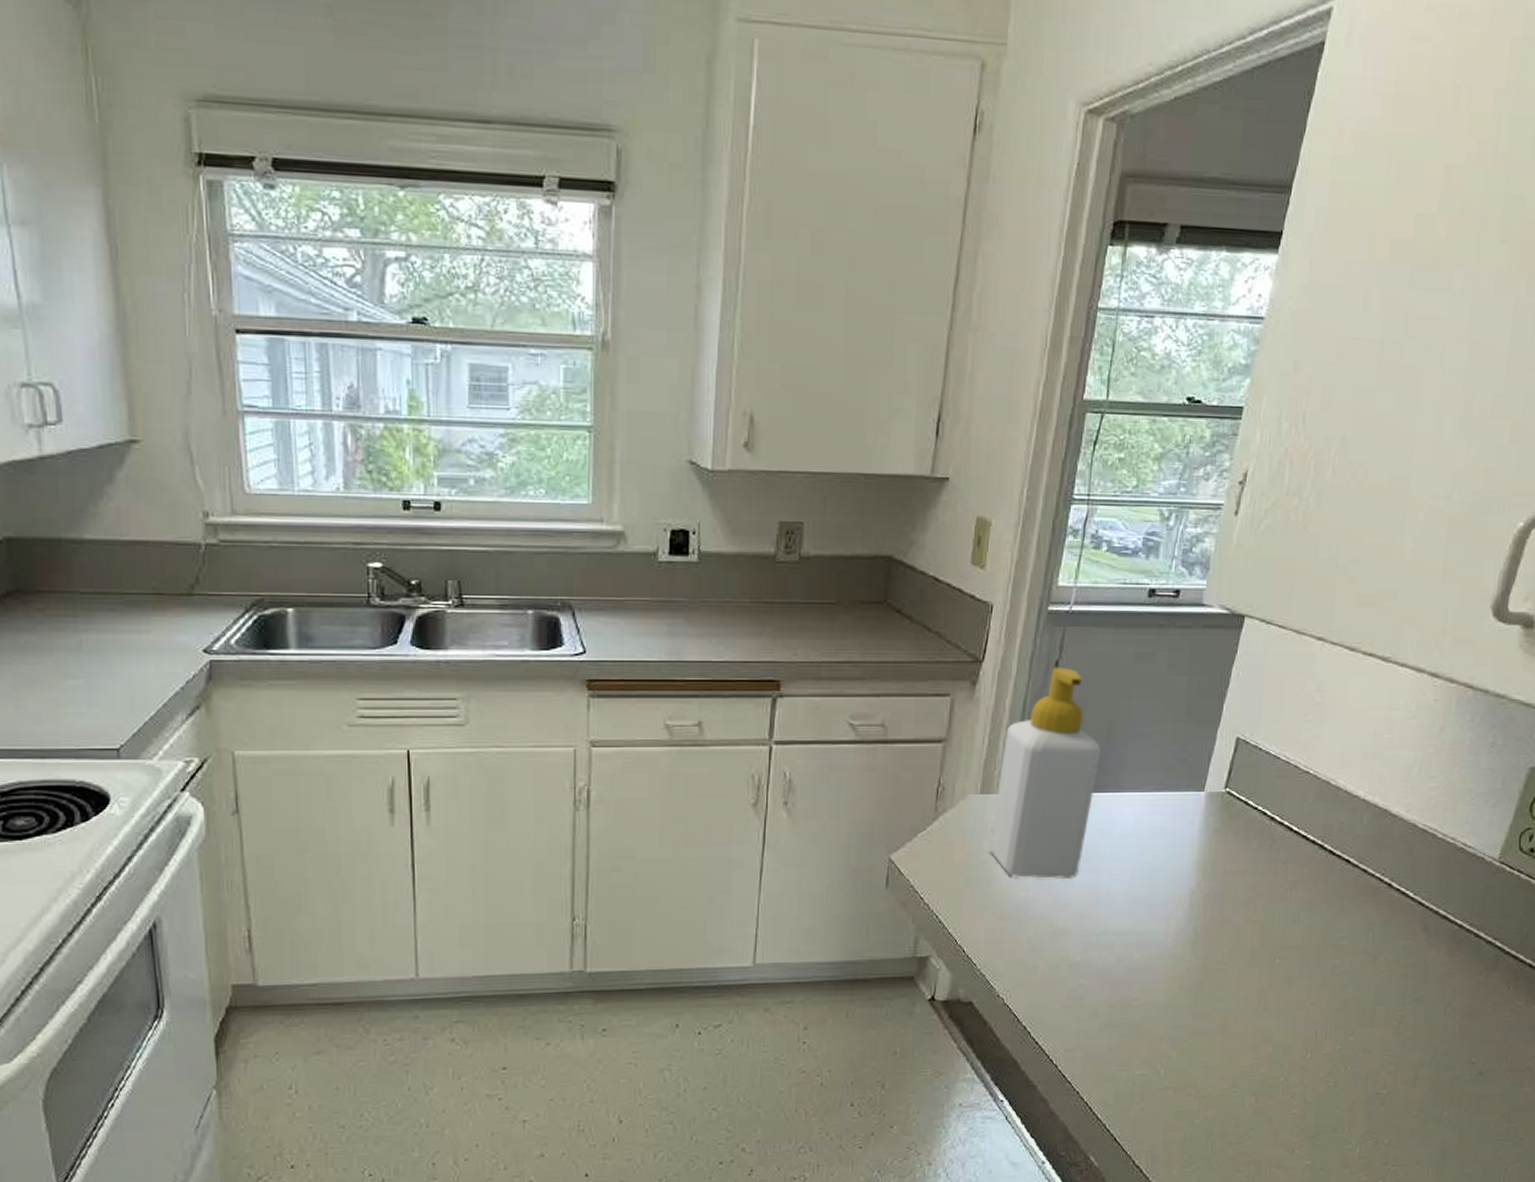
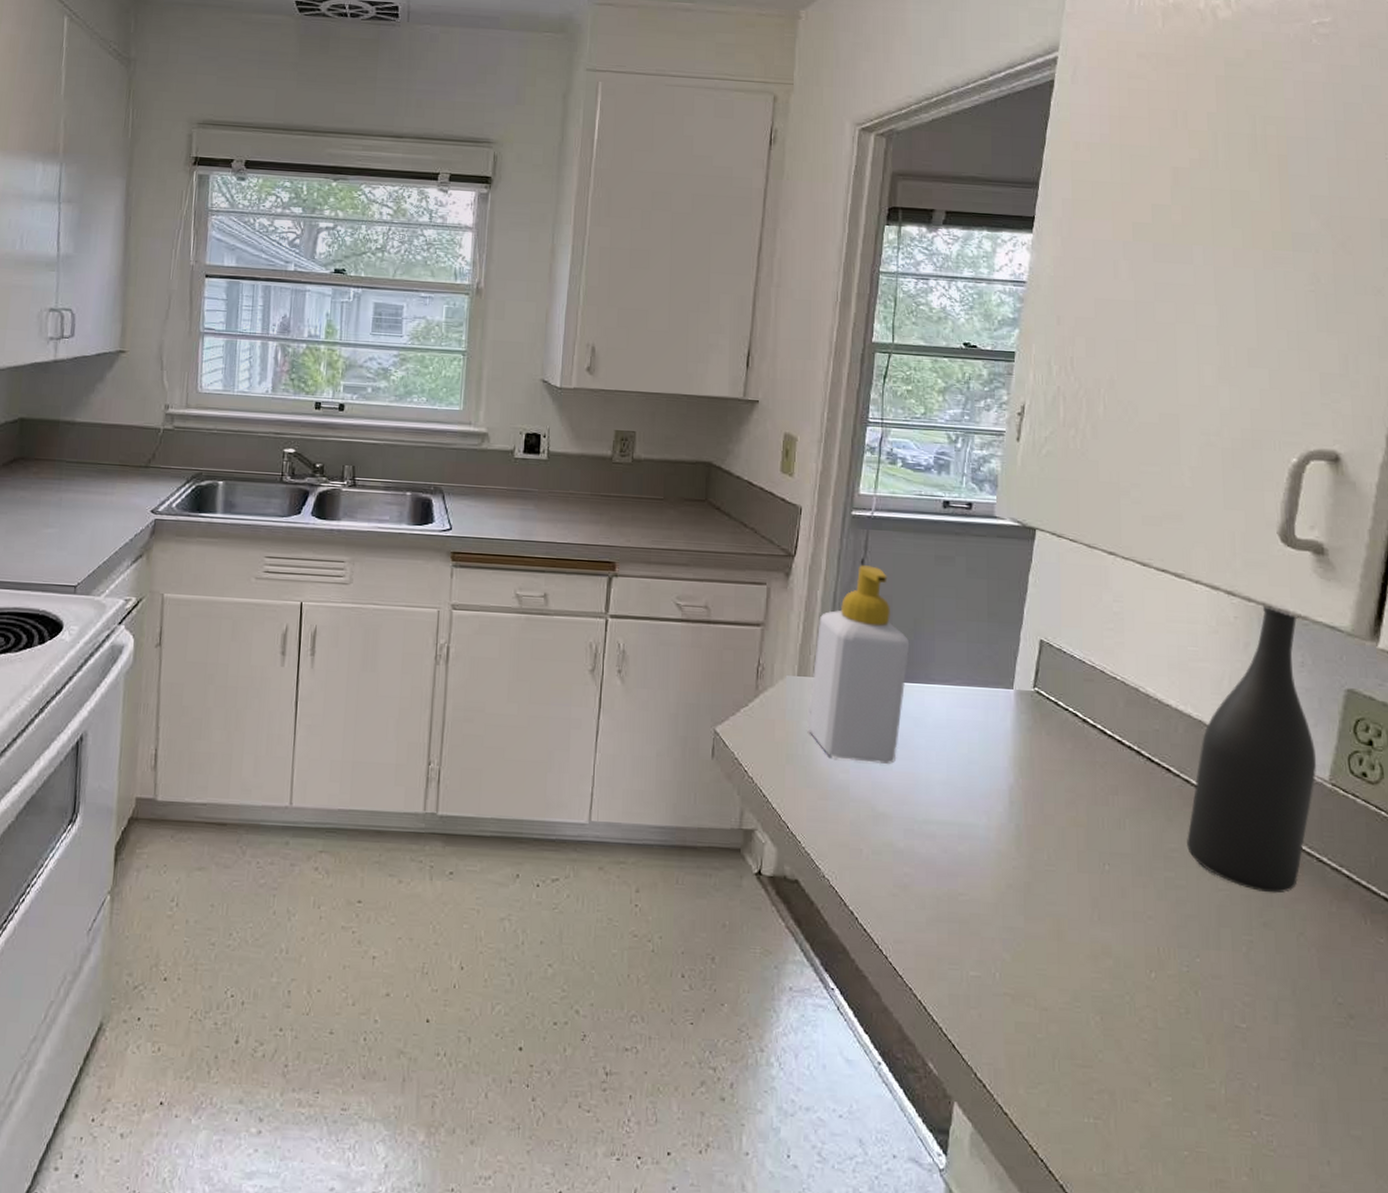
wine bottle: none [1355,684,1497,970] -> present [1186,603,1317,894]

